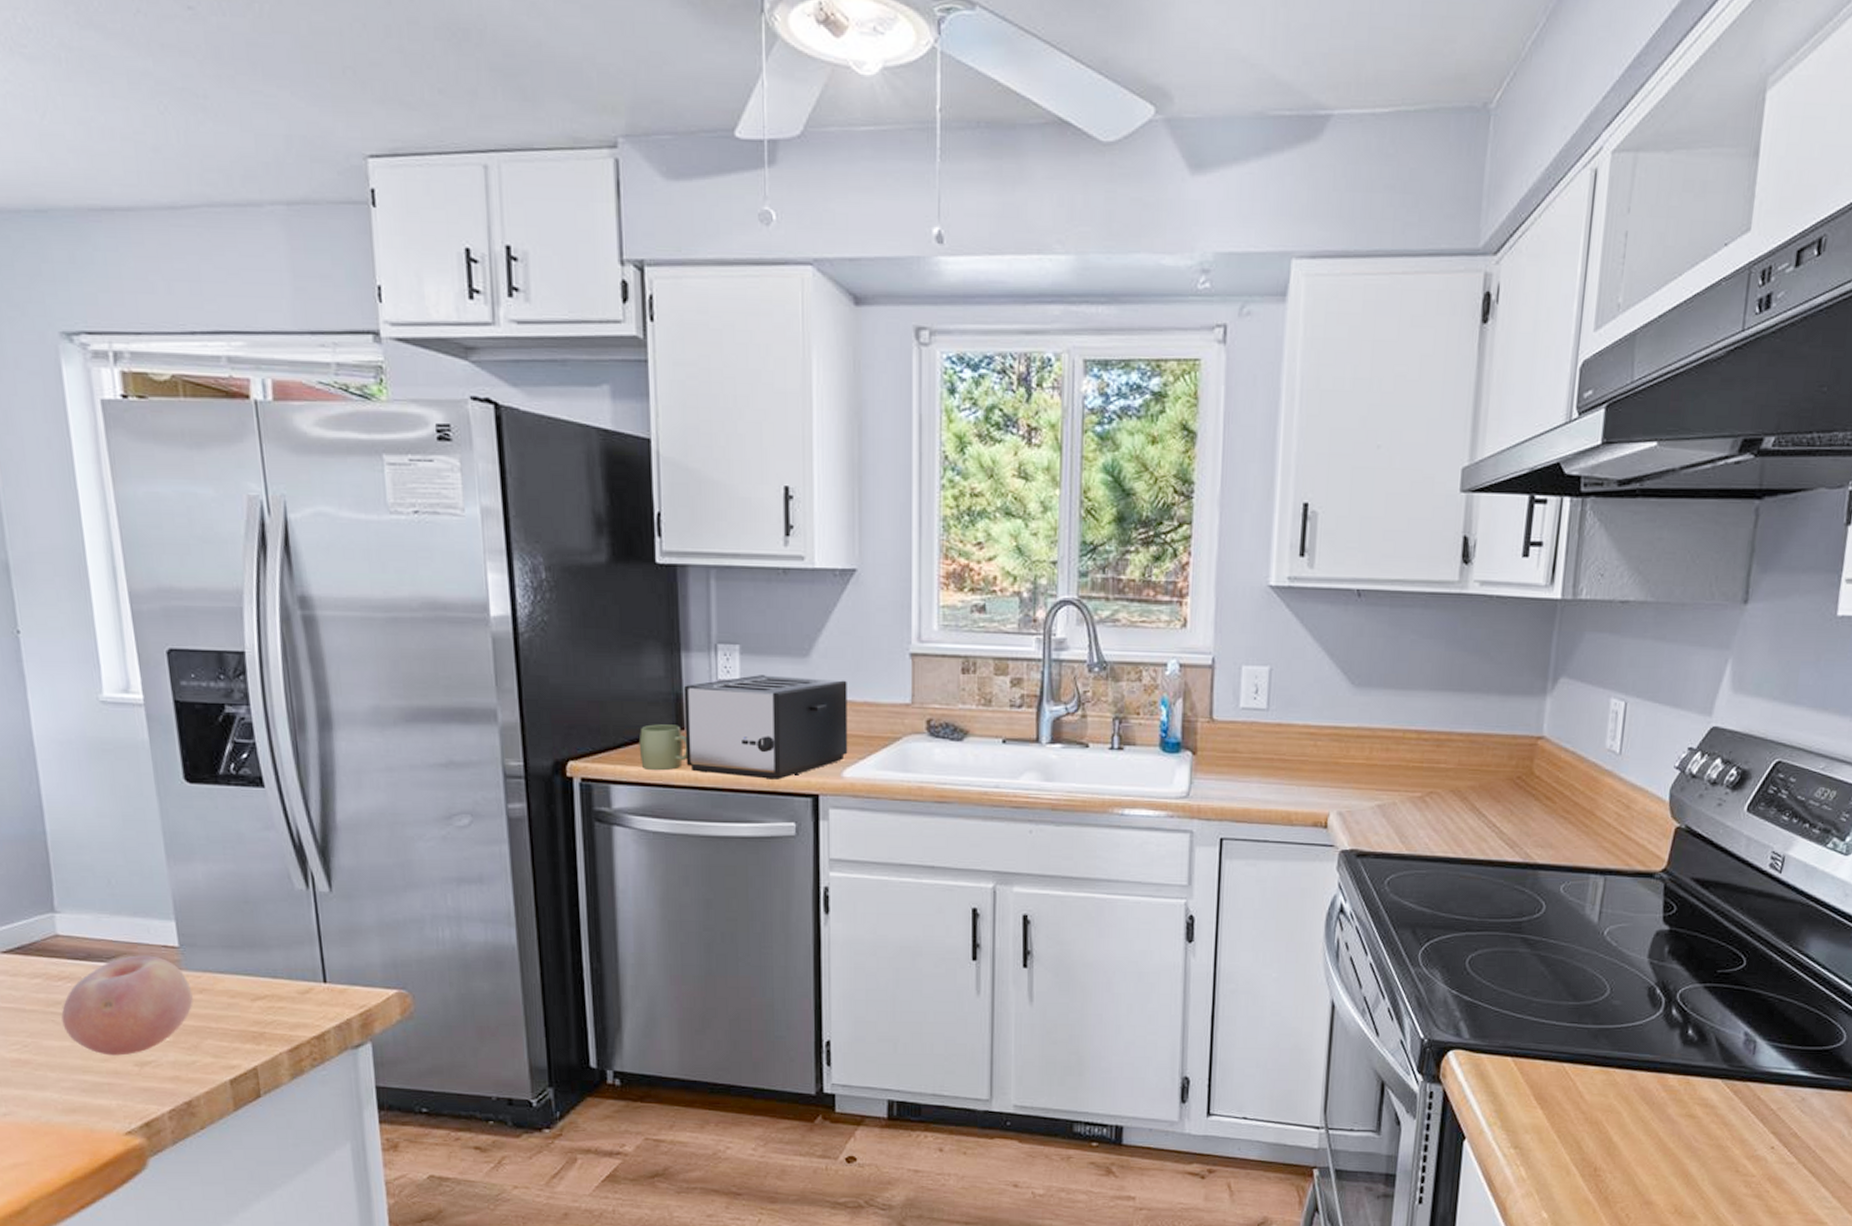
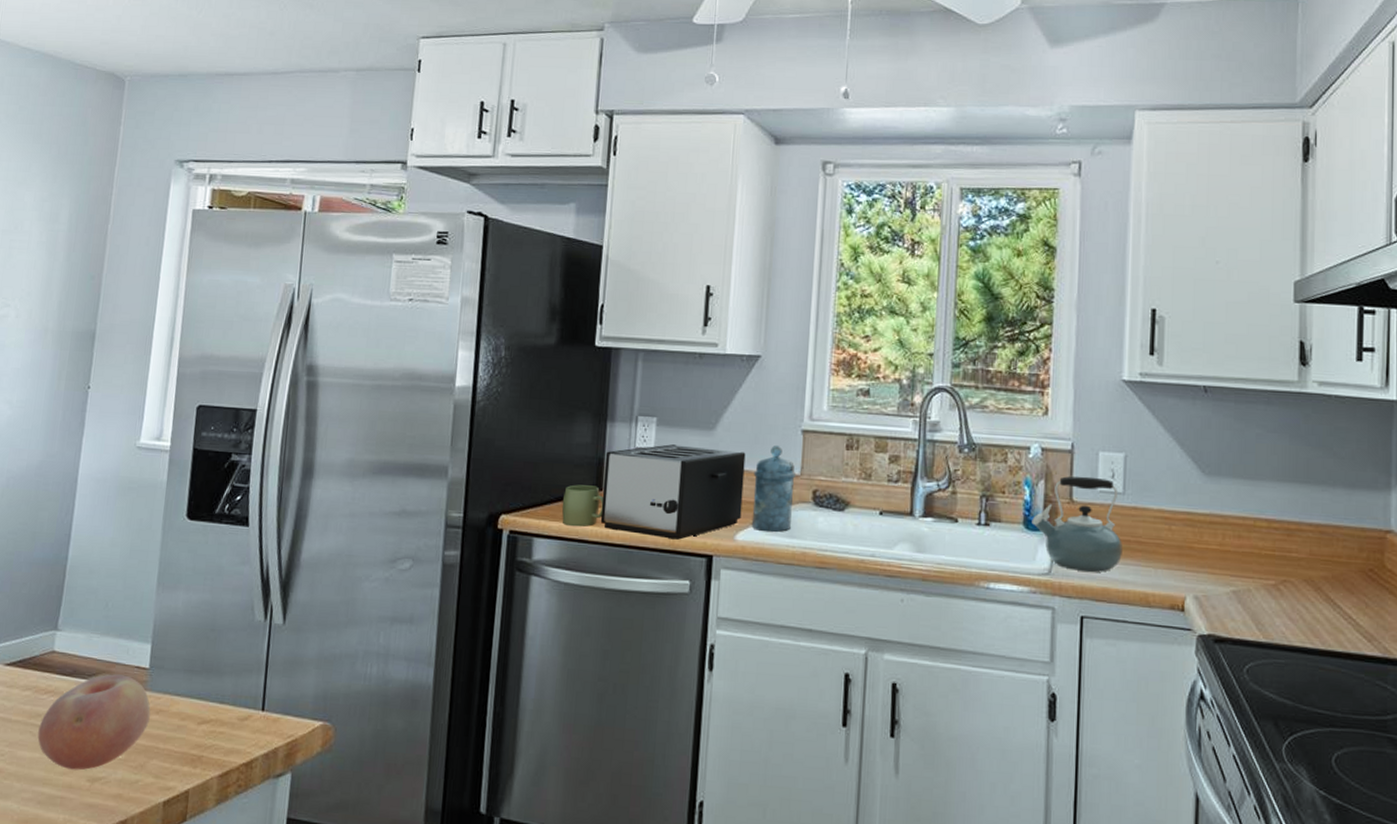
canister: none [858,671,907,766] -> present [751,444,797,532]
kettle: none [1169,693,1265,793] -> present [1032,476,1123,572]

